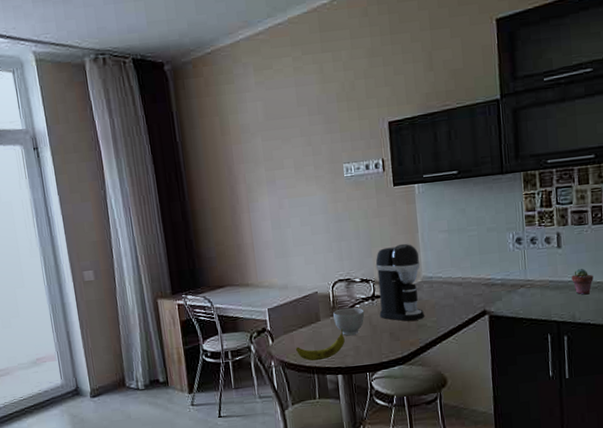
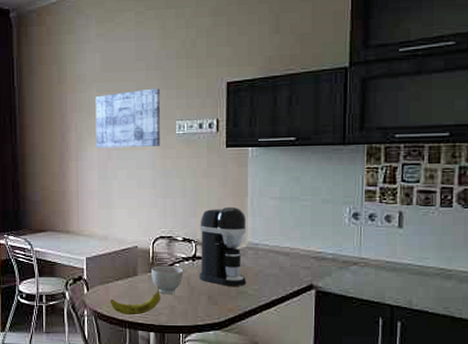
wall art: none [261,132,330,199] -> present [95,88,161,149]
potted succulent: present [572,269,594,295] -> none [412,253,437,281]

